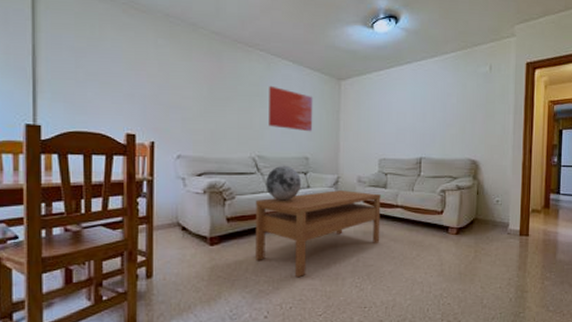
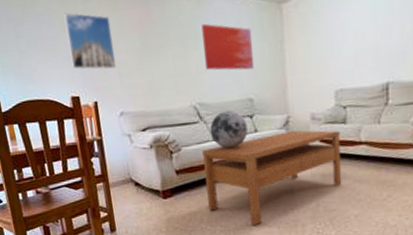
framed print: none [133,53,181,113] -> present [63,12,117,70]

